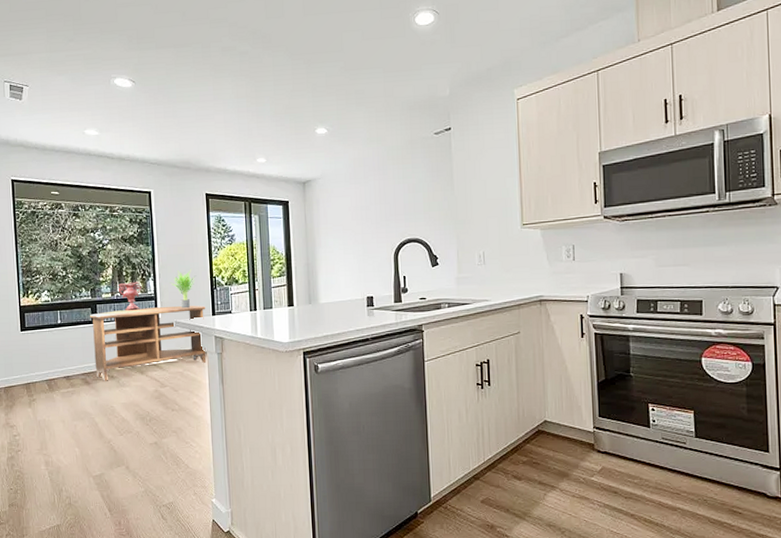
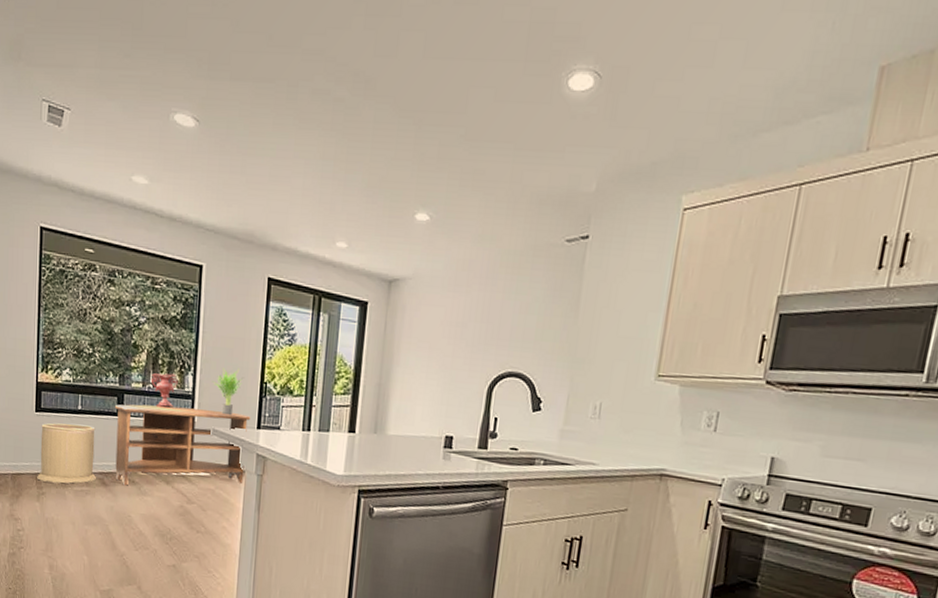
trash can: none [27,335,79,390] -> present [37,423,96,484]

